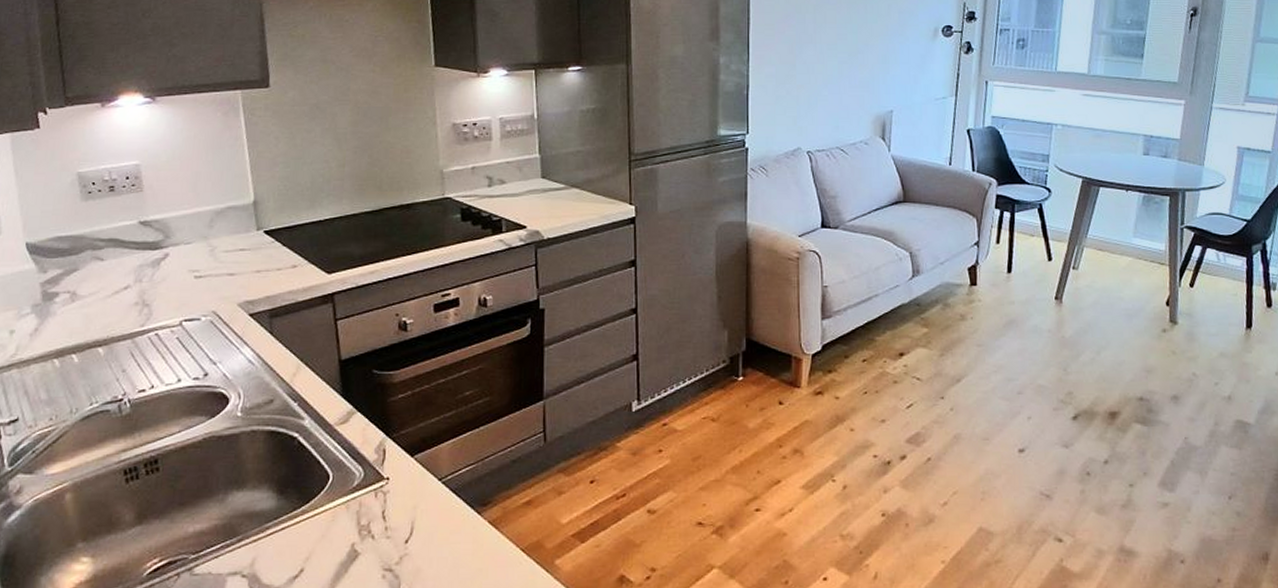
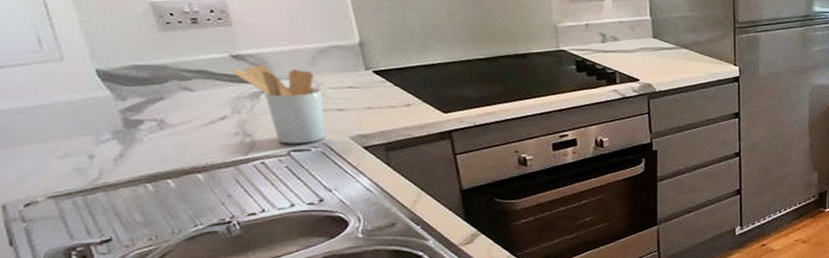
utensil holder: none [139,230,217,313] -> present [233,64,326,144]

